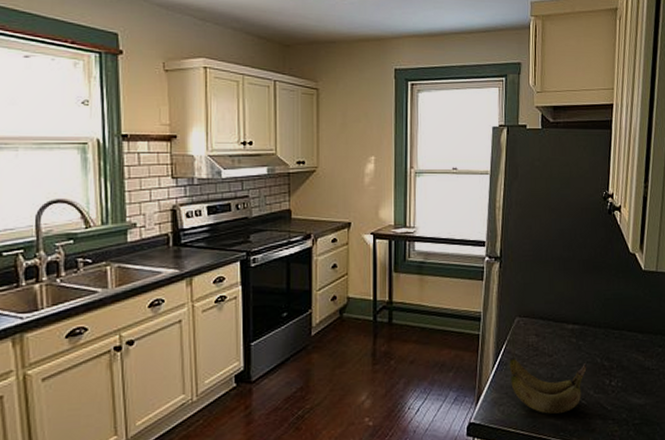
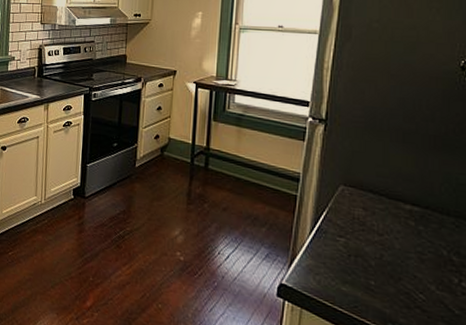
banana: present [509,356,587,415] -> none [329,225,428,303]

